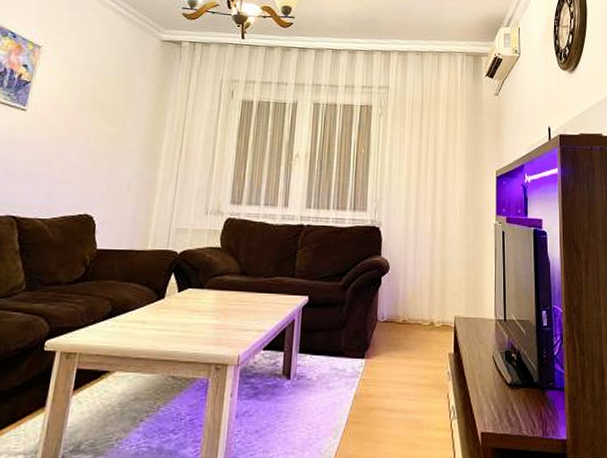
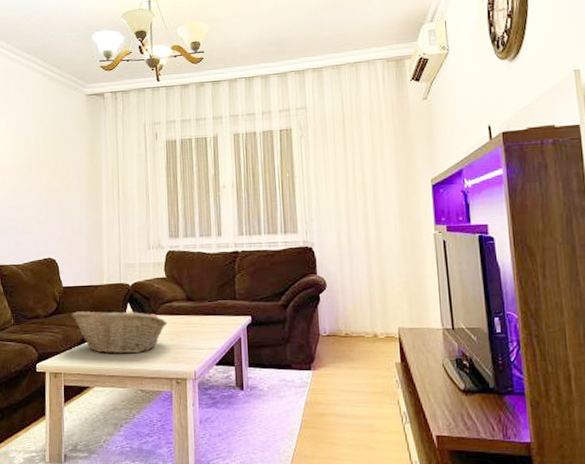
fruit basket: none [101,279,215,333] -> present [71,310,168,354]

